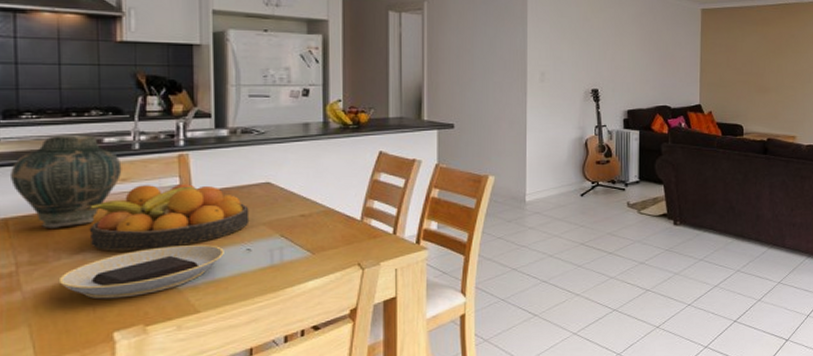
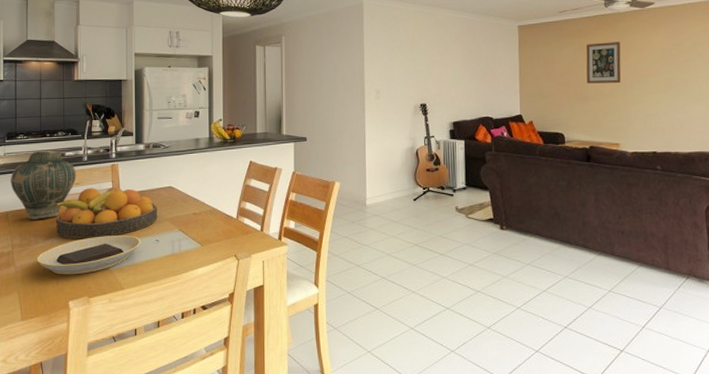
wall art: none [767,32,802,75] -> present [586,42,621,84]

